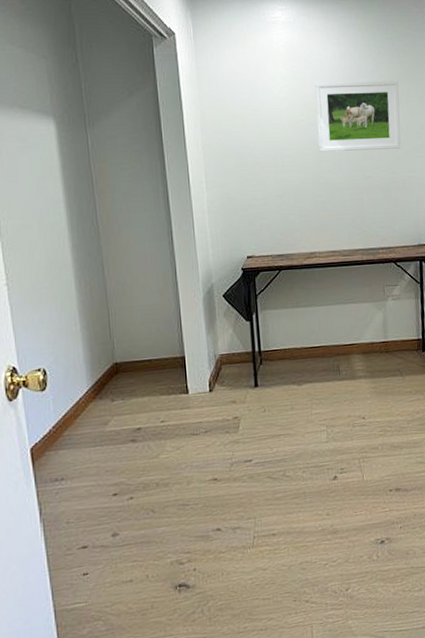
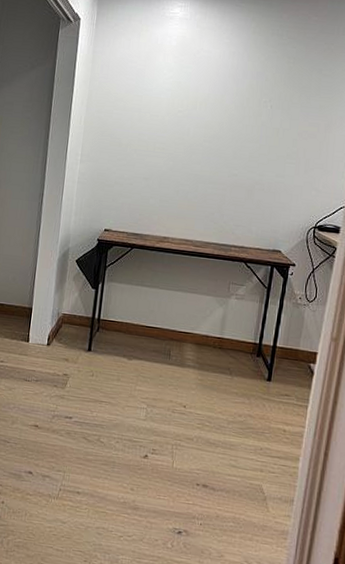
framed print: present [315,80,401,152] -> none [191,78,283,152]

